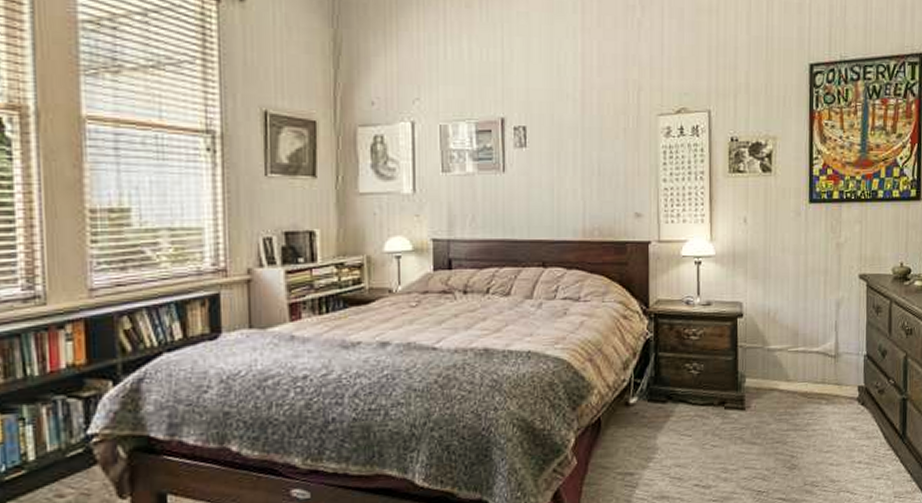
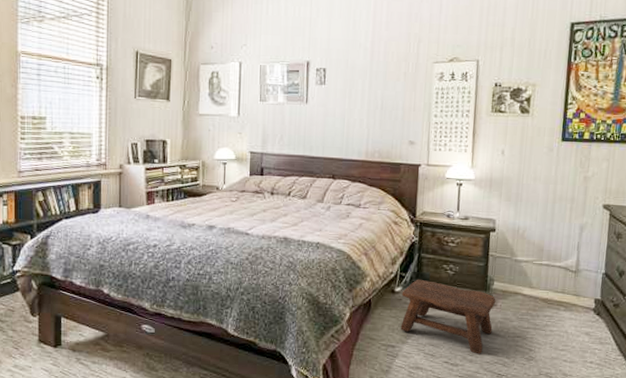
stool: none [638,384,750,470] -> present [400,279,496,354]

